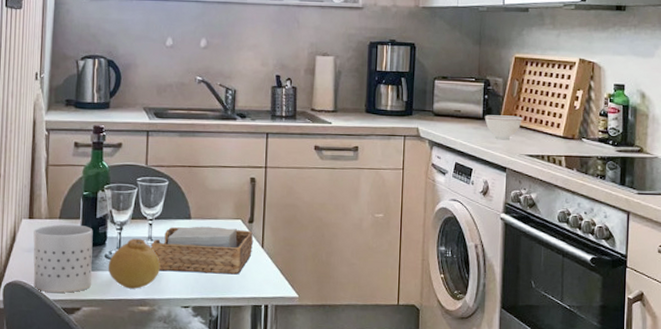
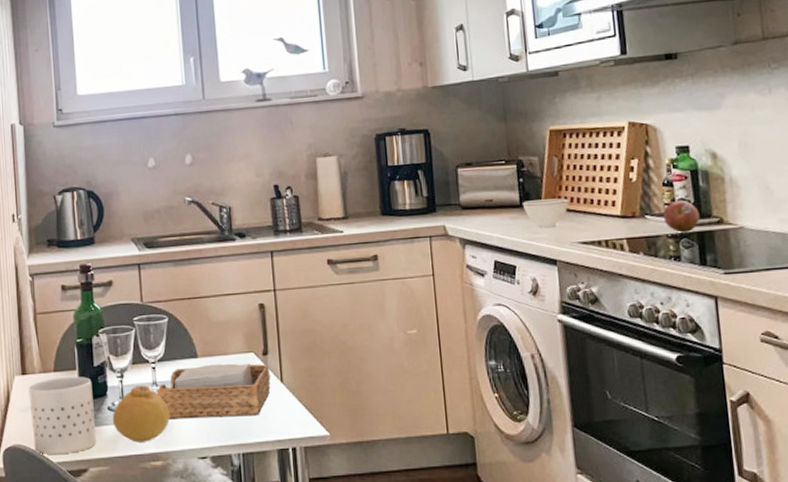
fruit: none [596,129,625,156] -> present [662,200,700,233]

